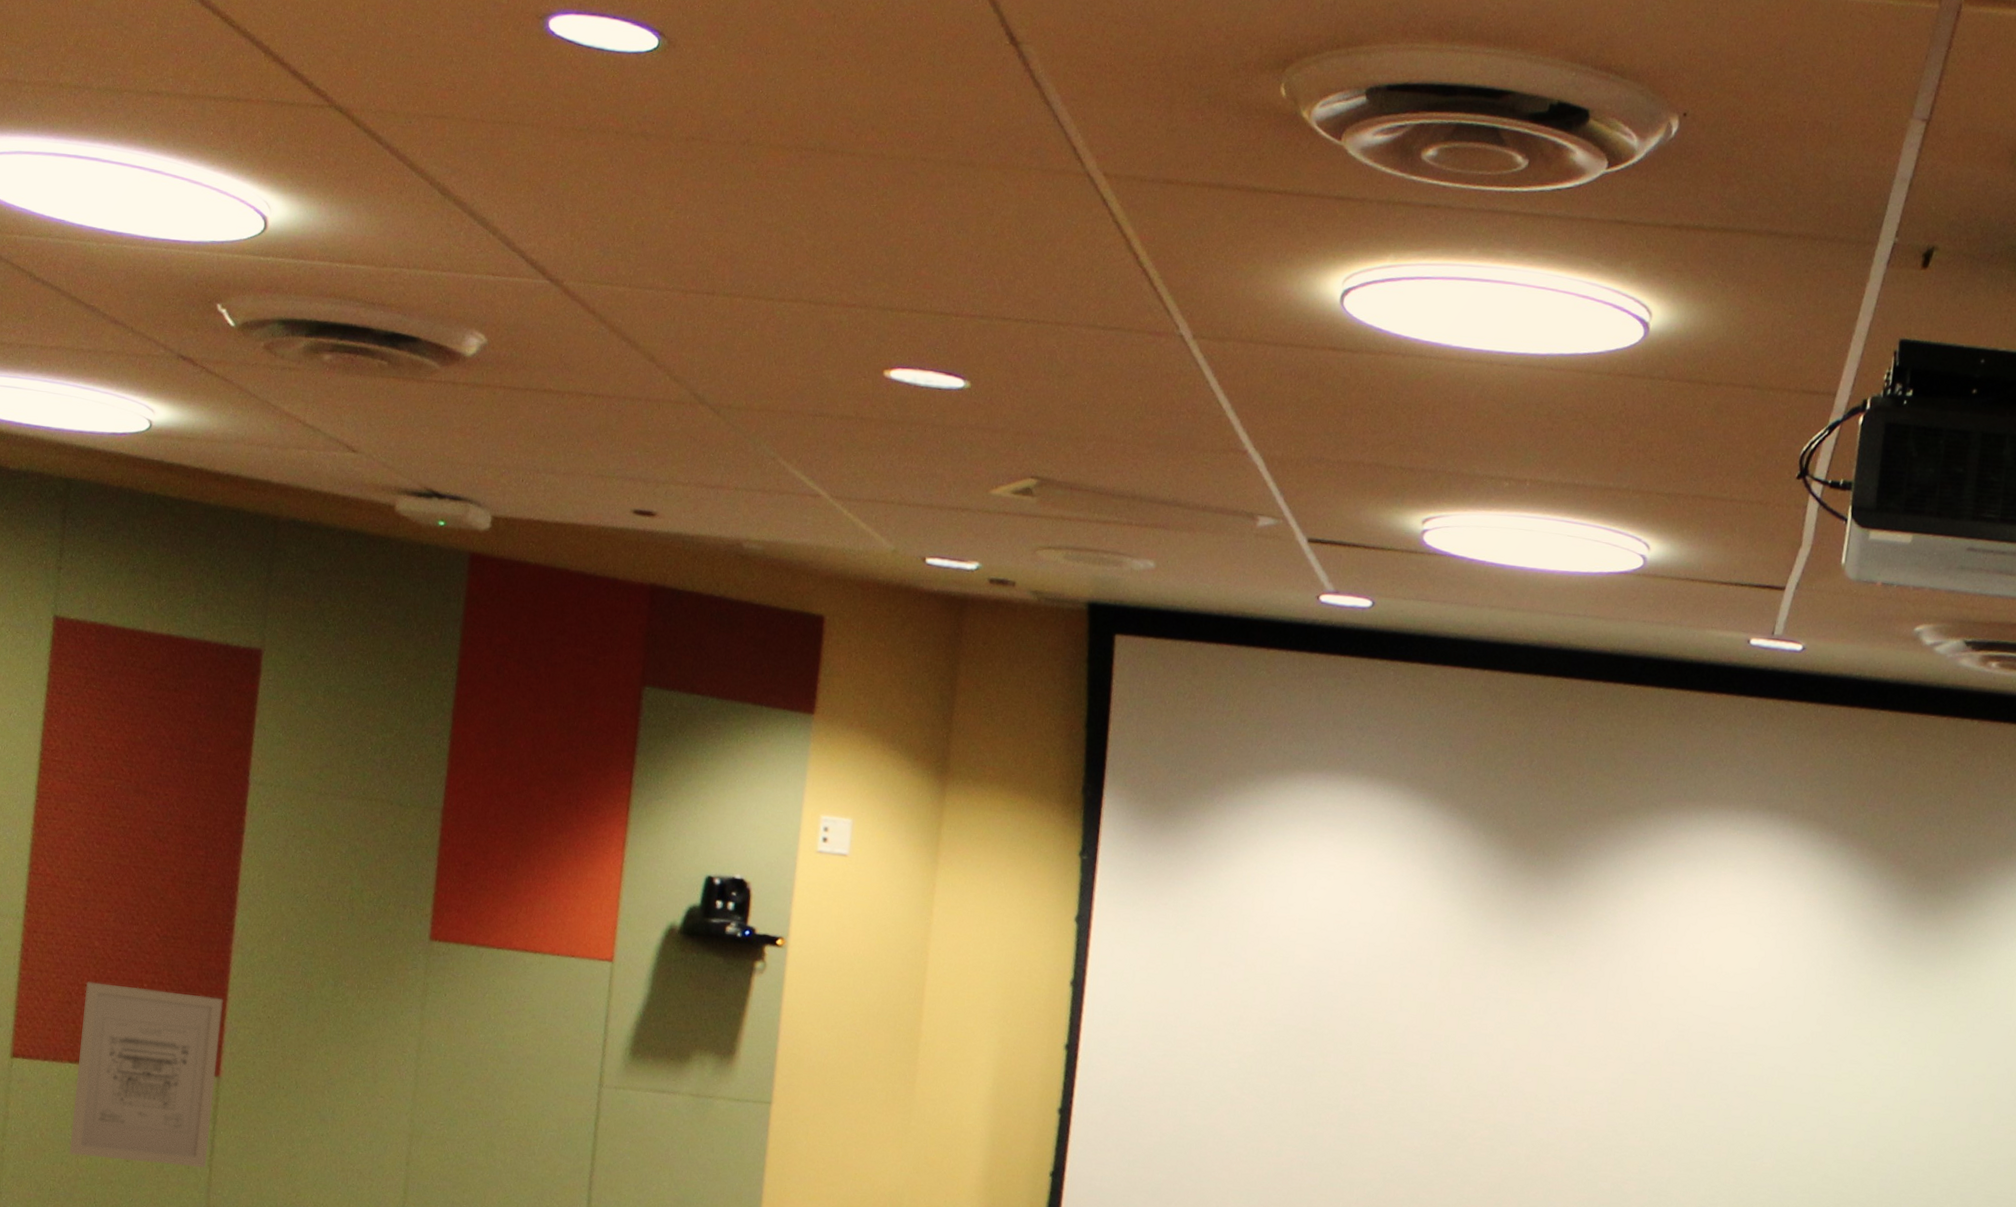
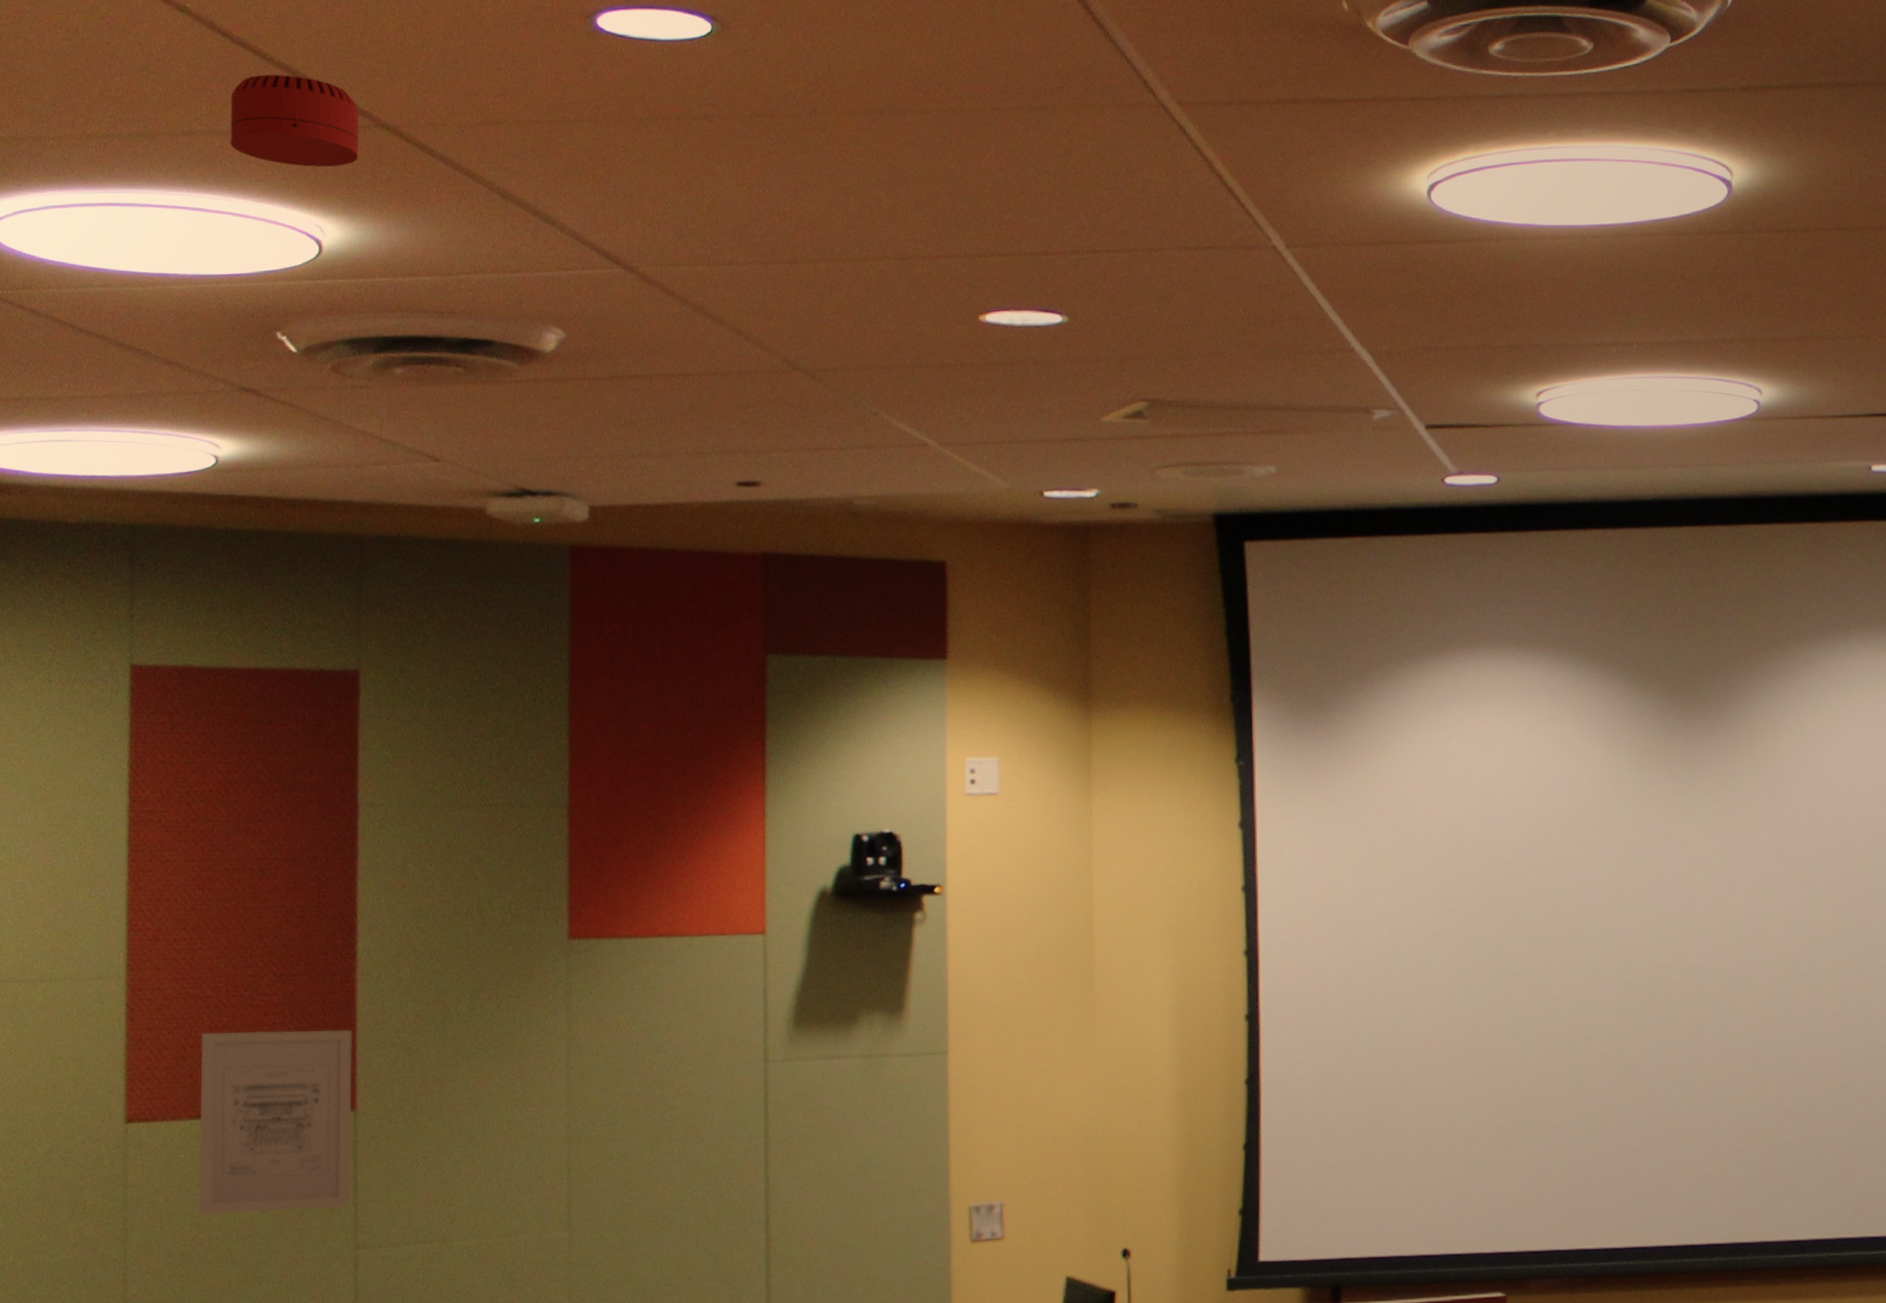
smoke detector: none [191,42,315,144] -> present [229,74,359,167]

